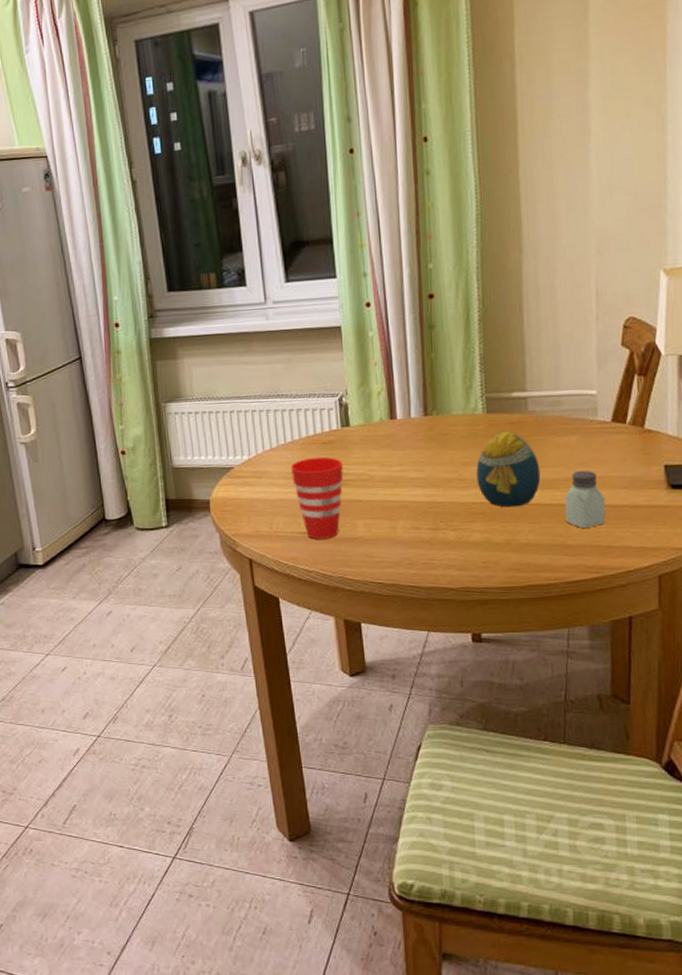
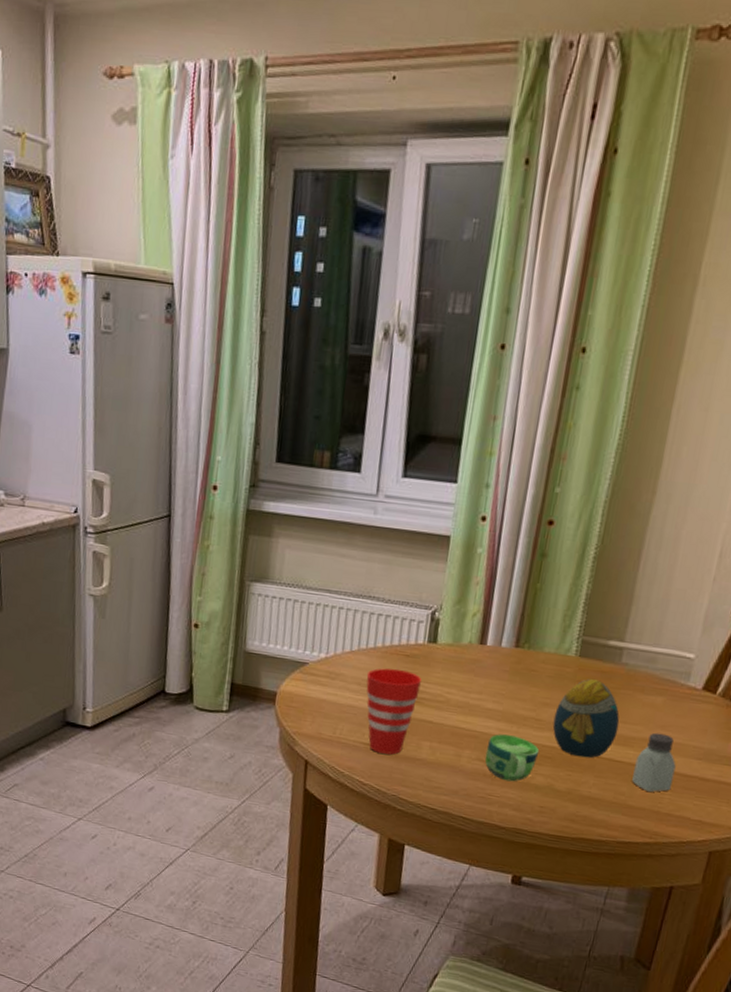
cup: none [418,499,470,544] -> present [484,734,540,782]

